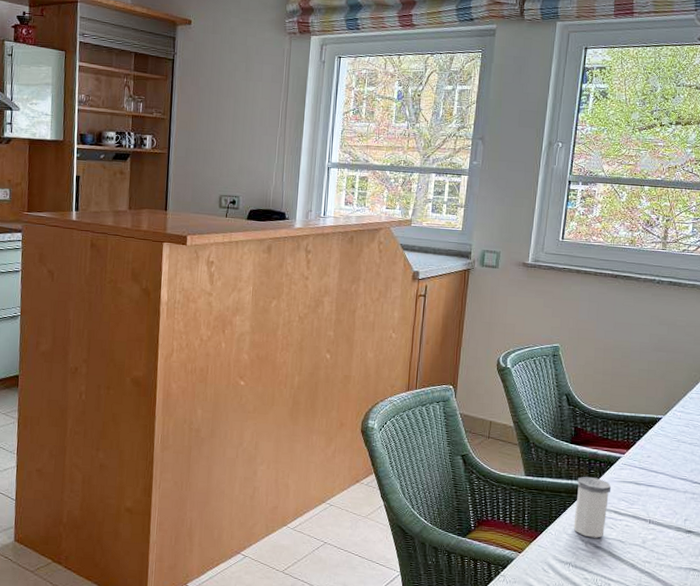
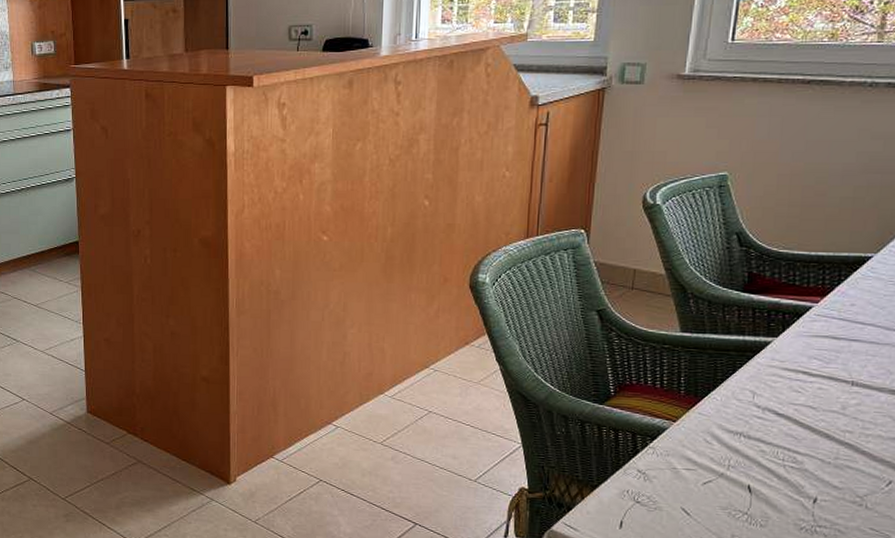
salt shaker: present [573,476,612,538] -> none [746,330,799,404]

